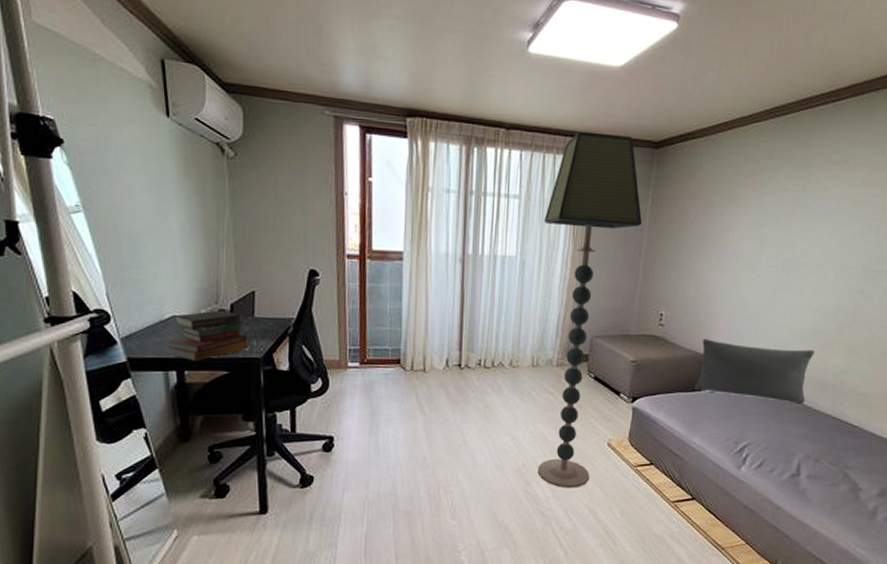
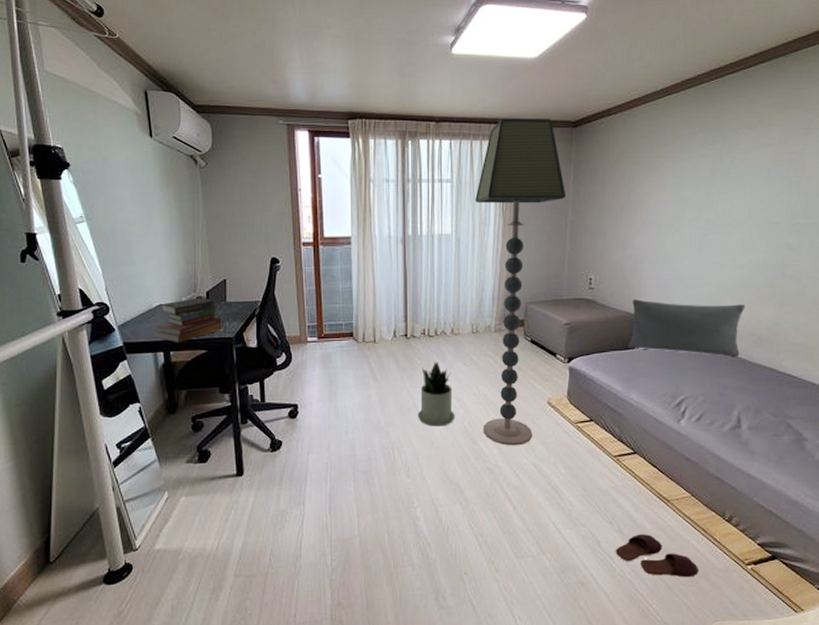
planter: none [468,395,509,466] -> present [418,361,455,427]

